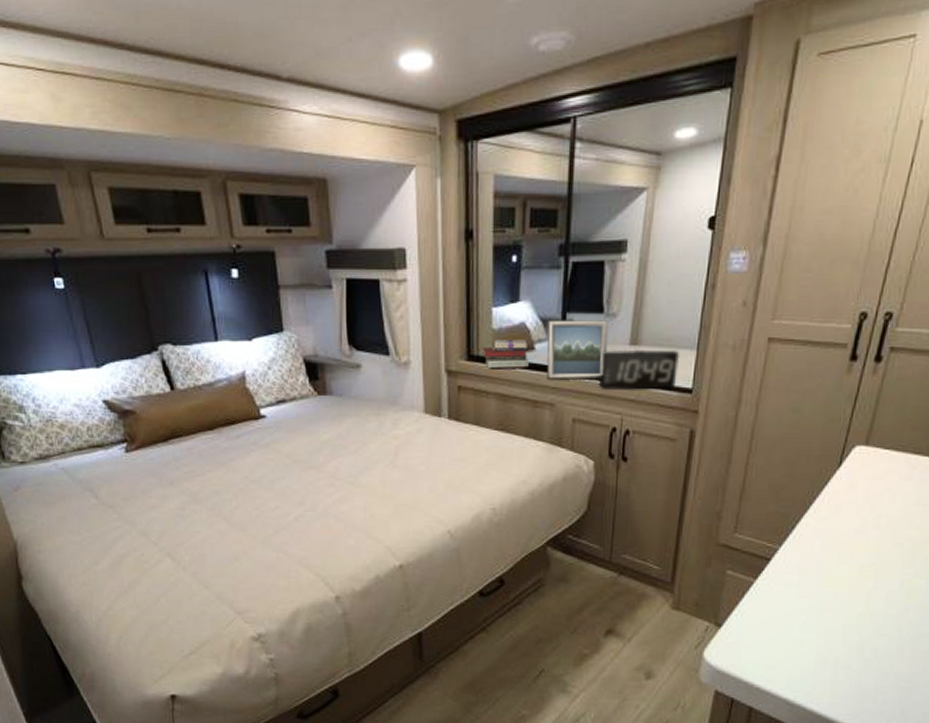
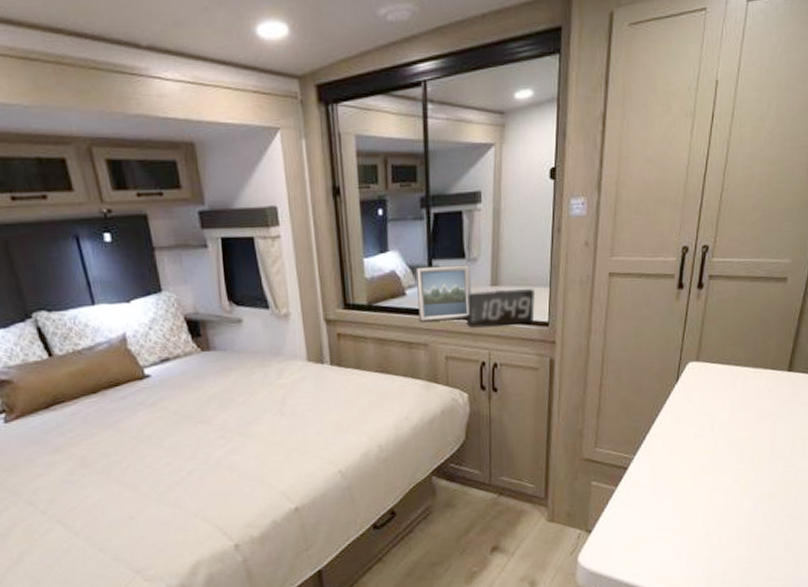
books: present [482,340,529,370] -> none [358,287,401,316]

